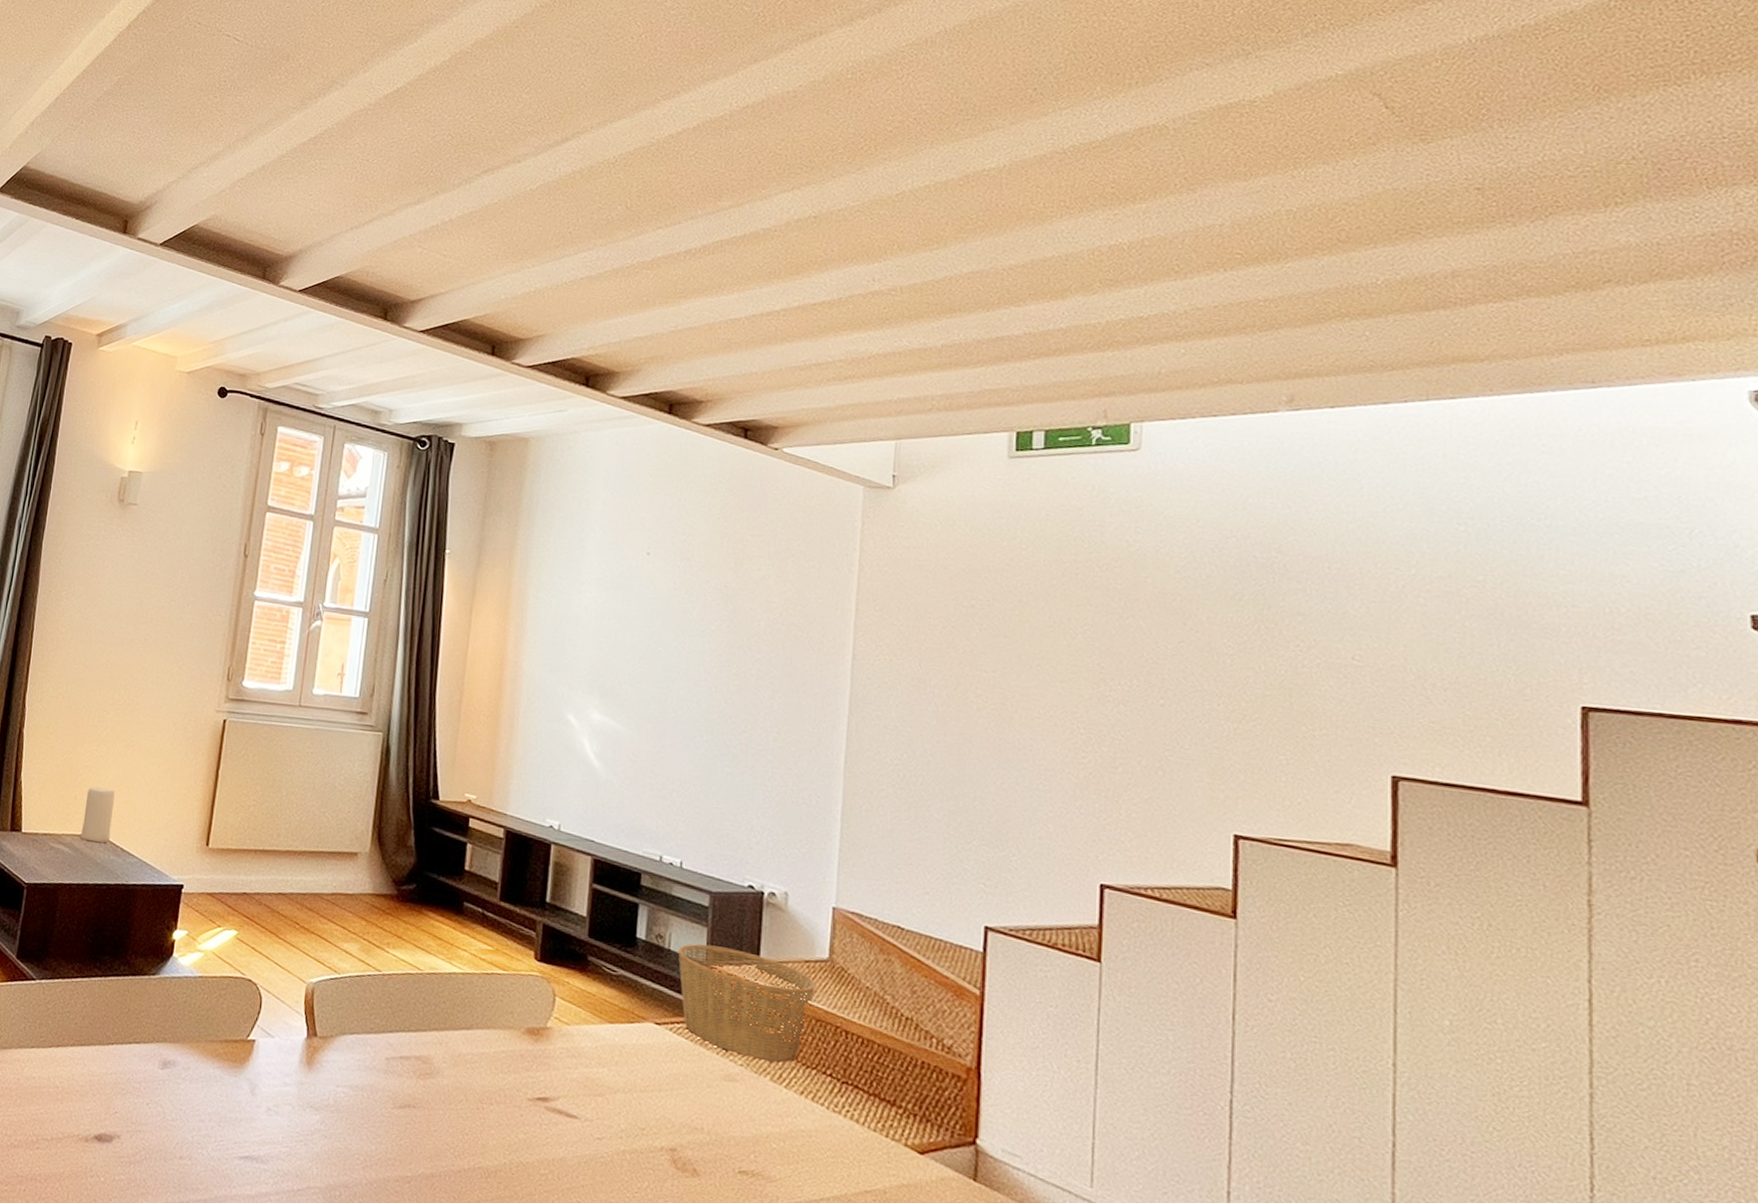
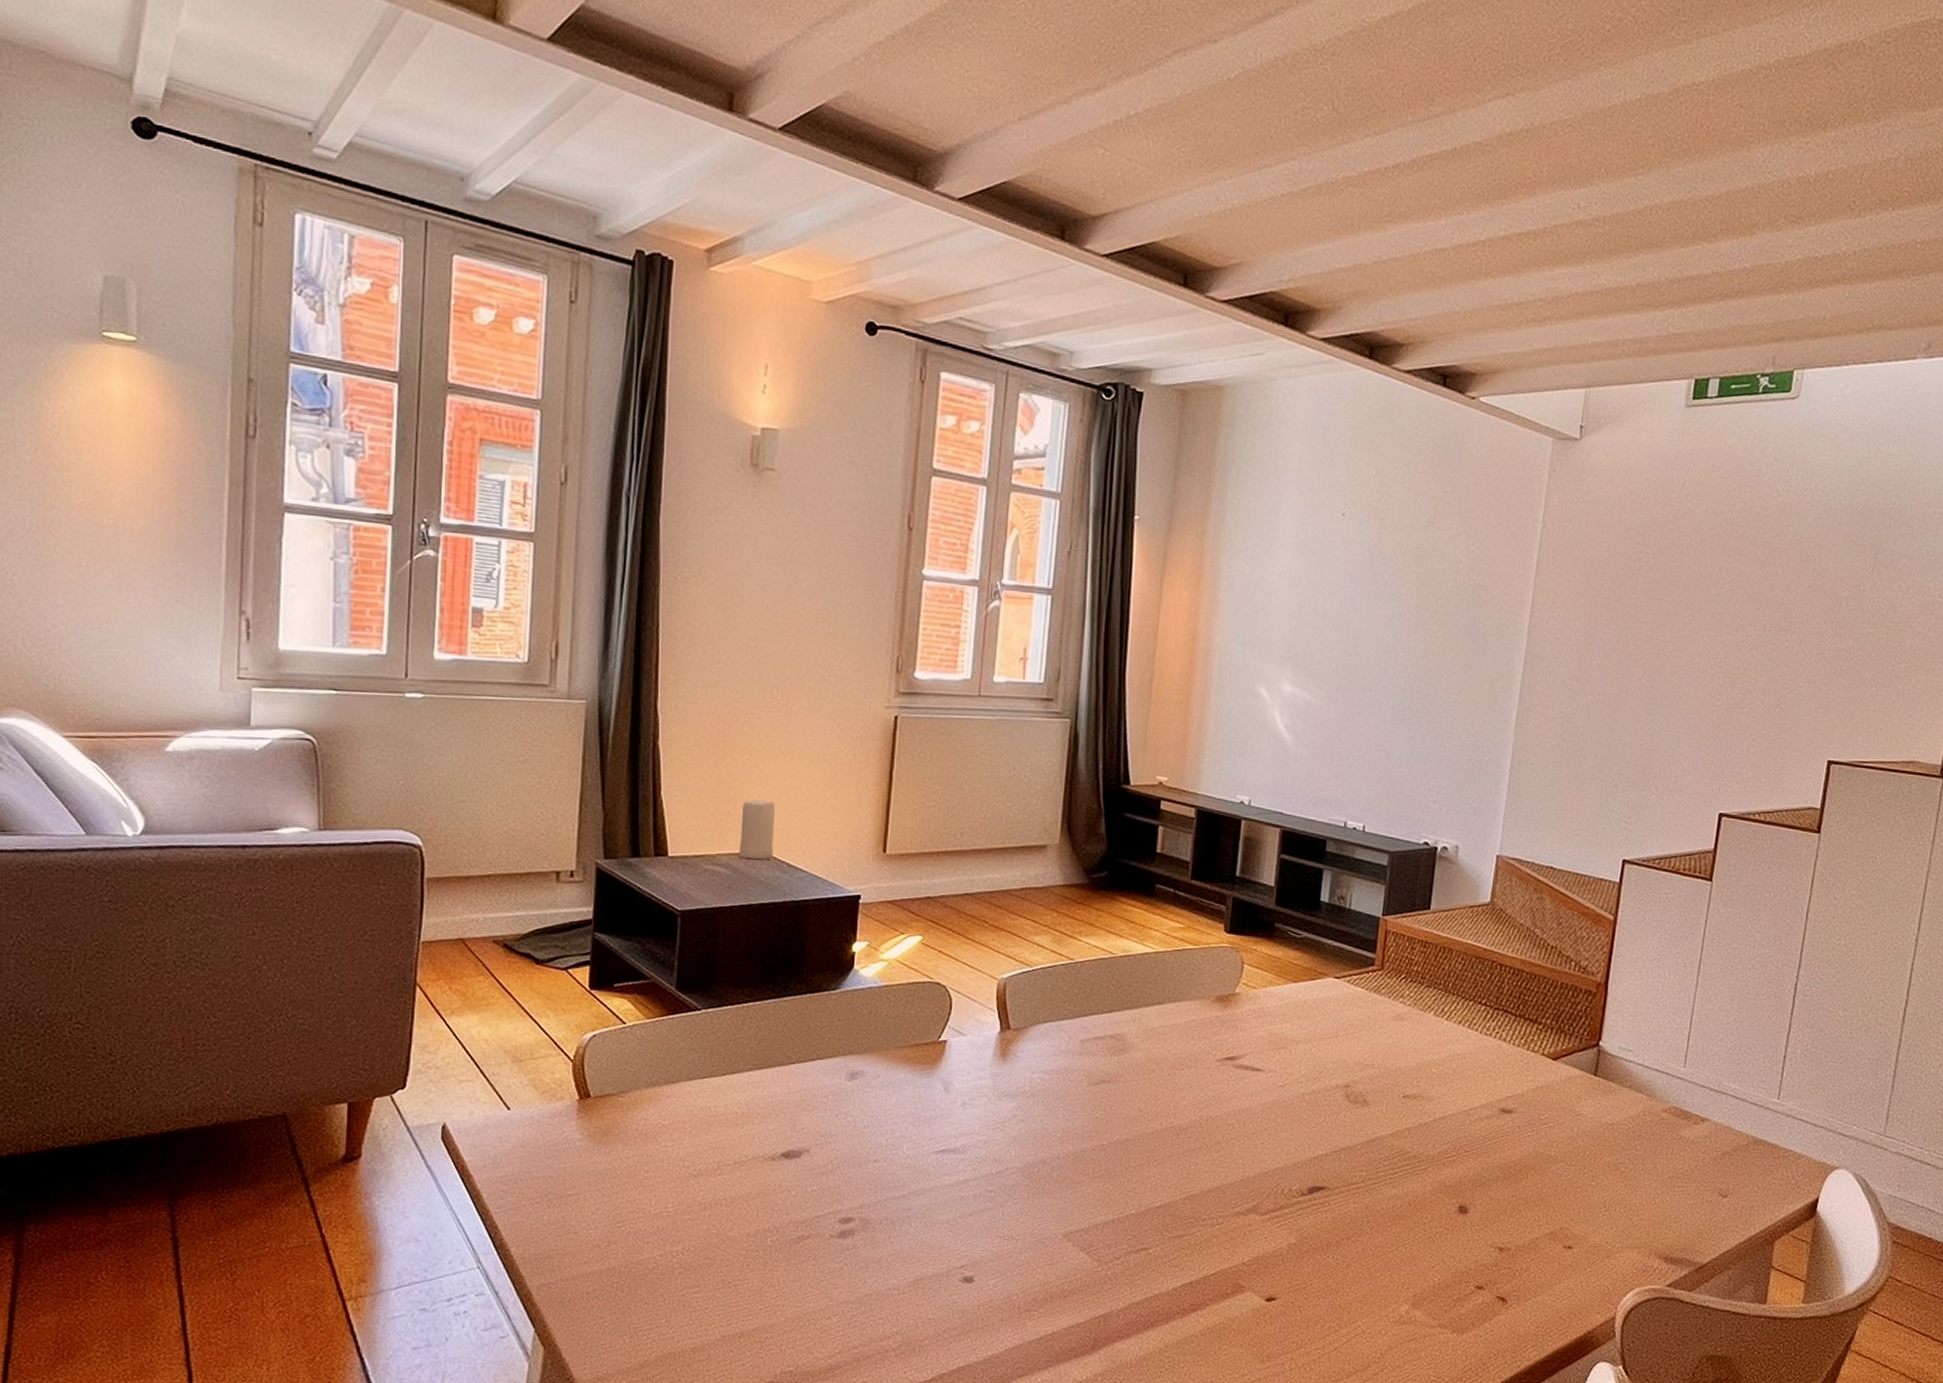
basket: present [678,944,817,1062] -> none [1357,901,1478,998]

